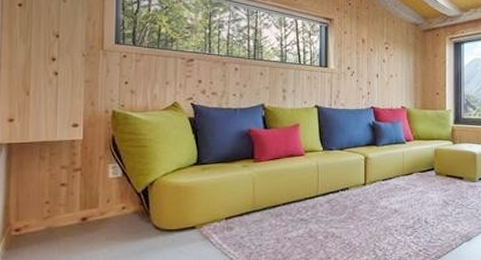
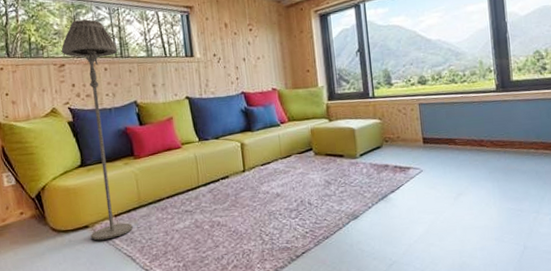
floor lamp: none [192,17,251,243] -> present [61,19,133,241]

